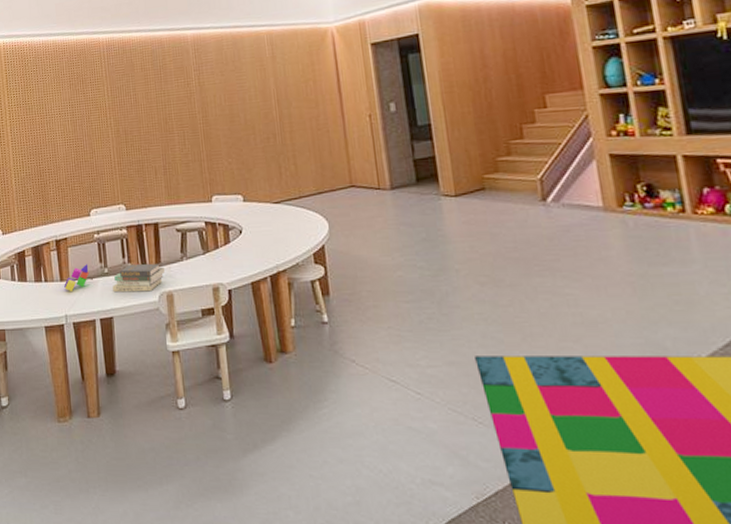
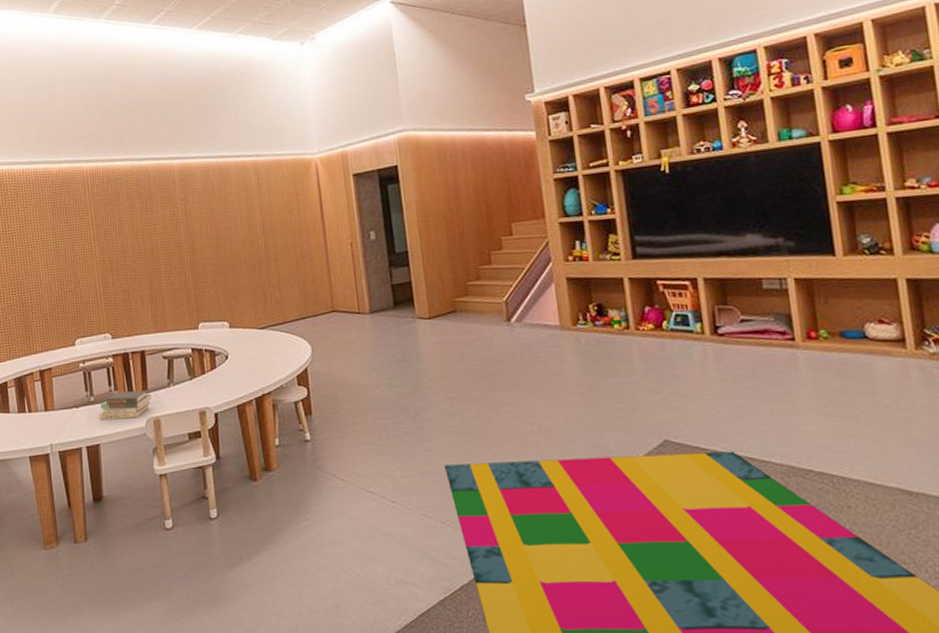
toy blocks: present [64,264,89,291] -> none [49,393,75,421]

